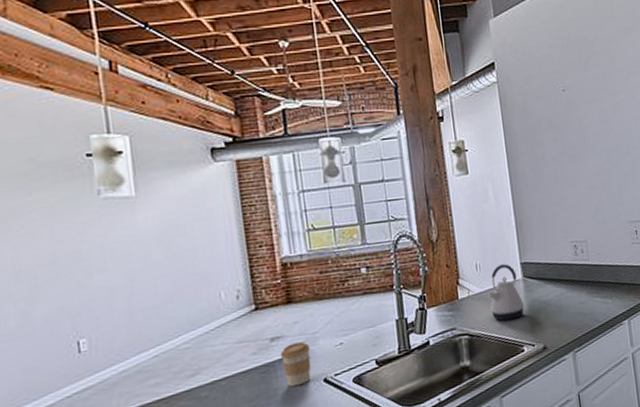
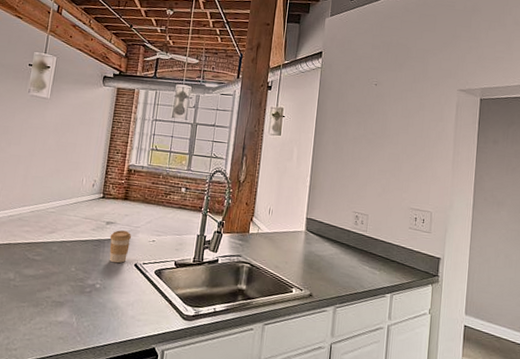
kettle: present [488,264,525,321] -> none [273,214,302,263]

